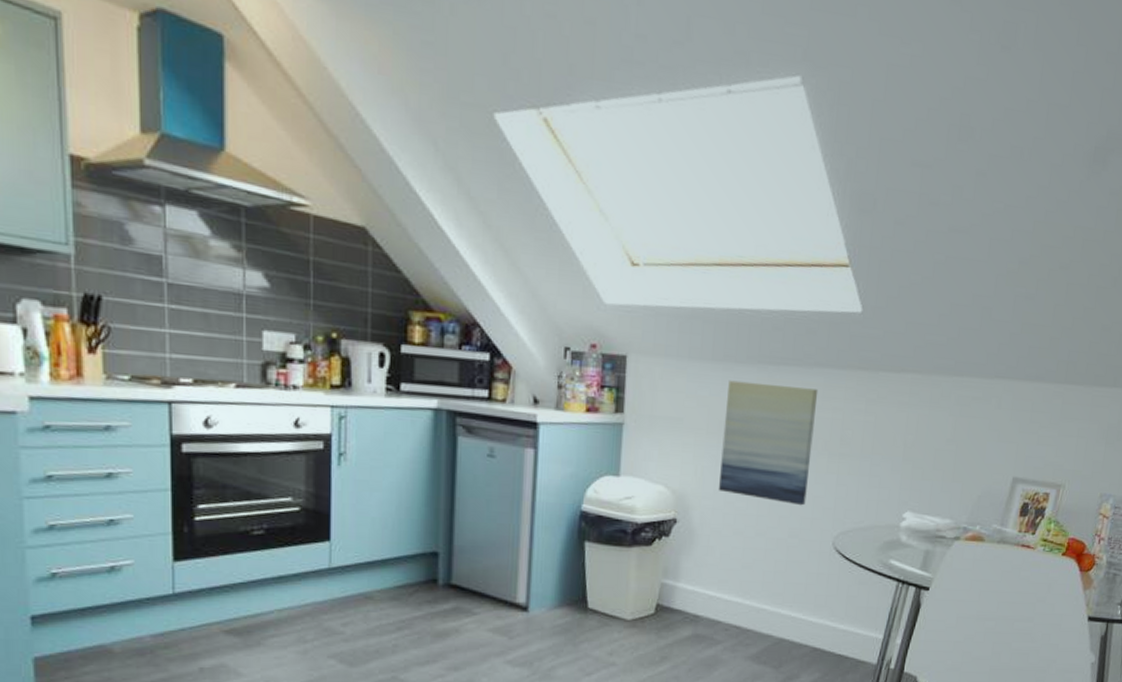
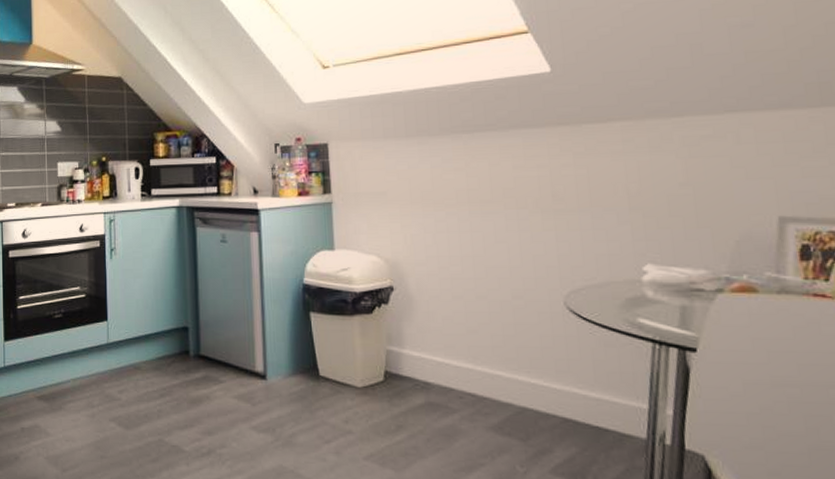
wall art: present [718,380,819,506] -> none [425,150,525,266]

